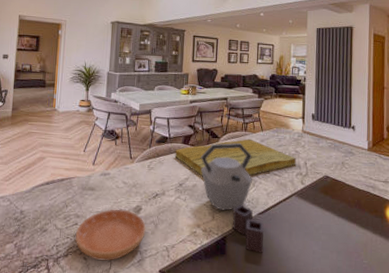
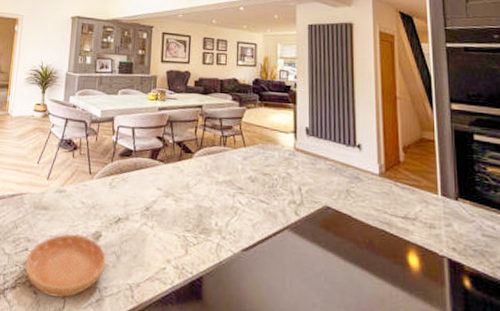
cutting board: present [175,138,297,176] -> none [140,155,288,202]
kettle: present [200,142,264,253] -> none [170,159,250,301]

